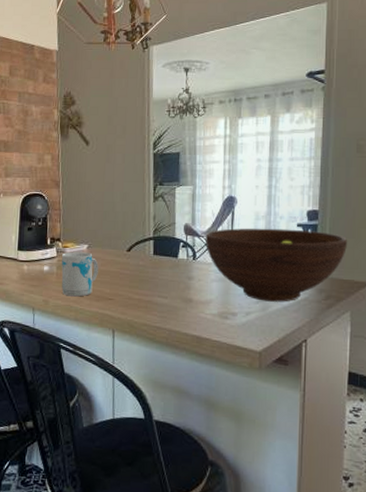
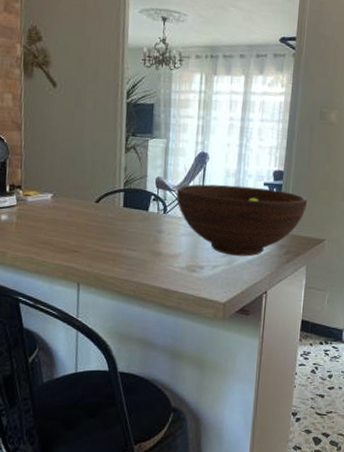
mug: present [61,252,99,297] -> none [22,201,64,249]

